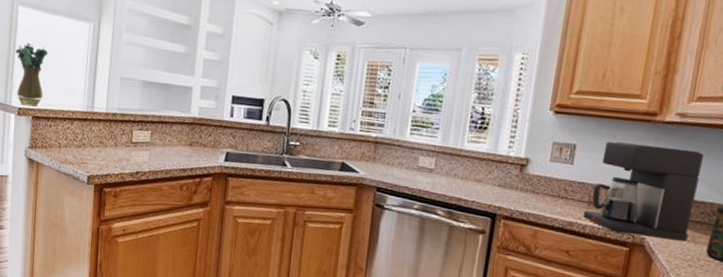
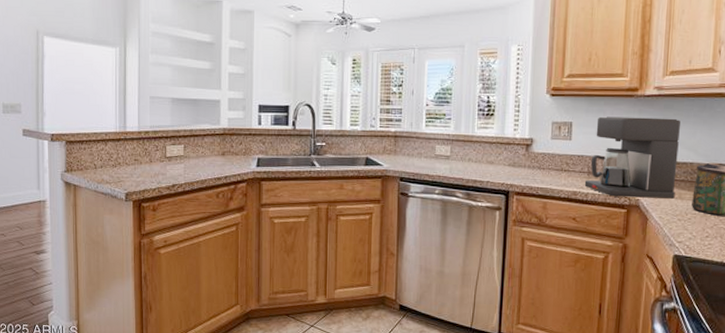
vase: present [16,43,48,107] -> none [44,71,77,132]

